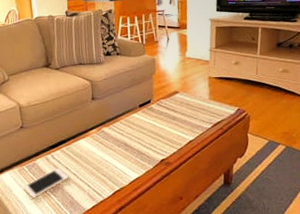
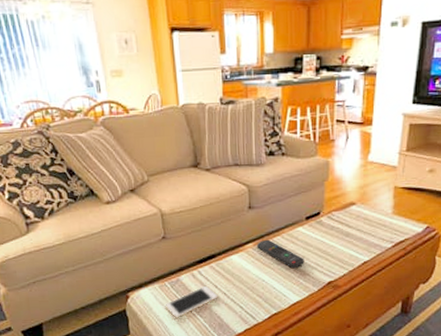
remote control: none [100,125,140,150] -> present [257,239,304,269]

